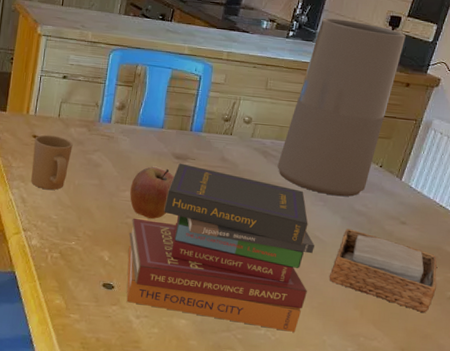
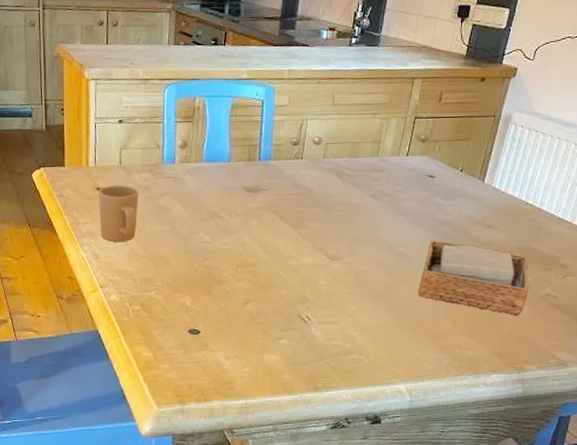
books: present [126,163,315,332] -> none [208,196,400,353]
apple: present [130,167,174,219] -> none [204,203,247,258]
vase: present [277,18,406,197] -> none [353,17,477,208]

